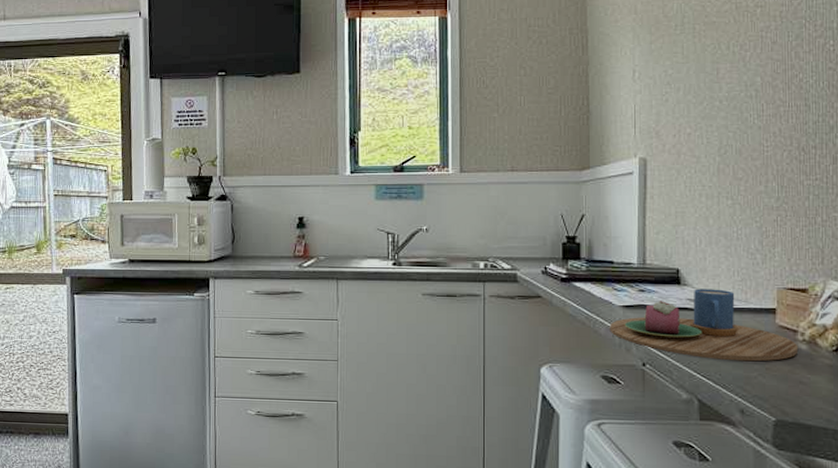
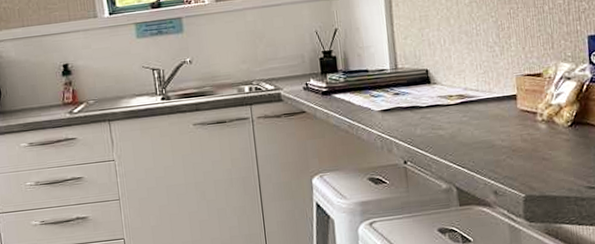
mug: present [610,289,799,362] -> none [371,83,539,149]

